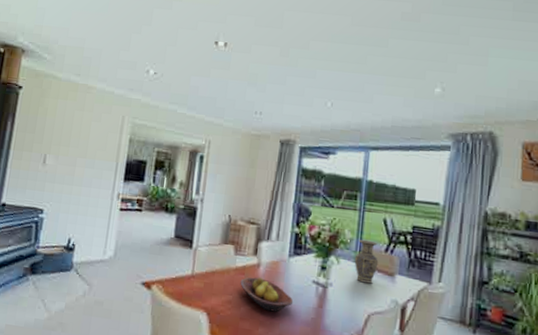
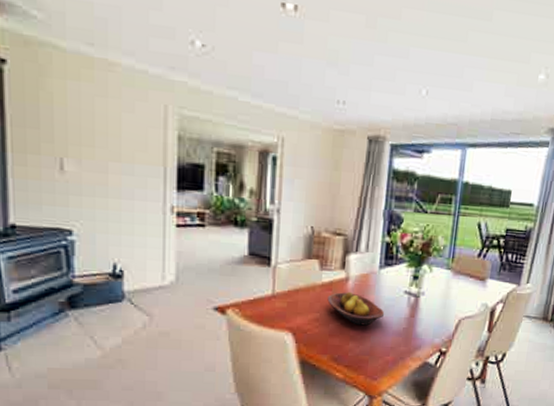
vase: present [354,239,379,284] -> none [447,245,471,290]

